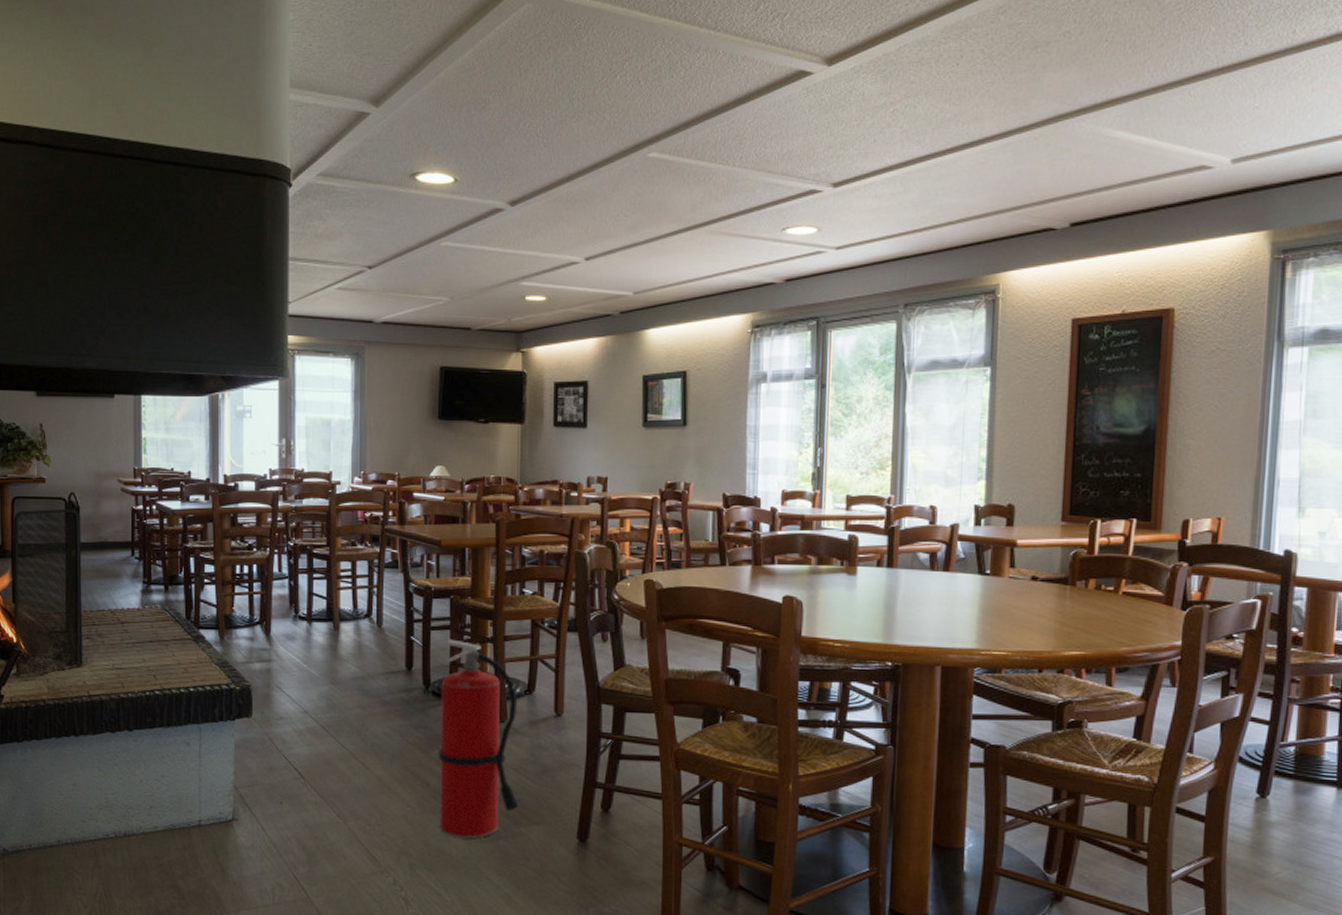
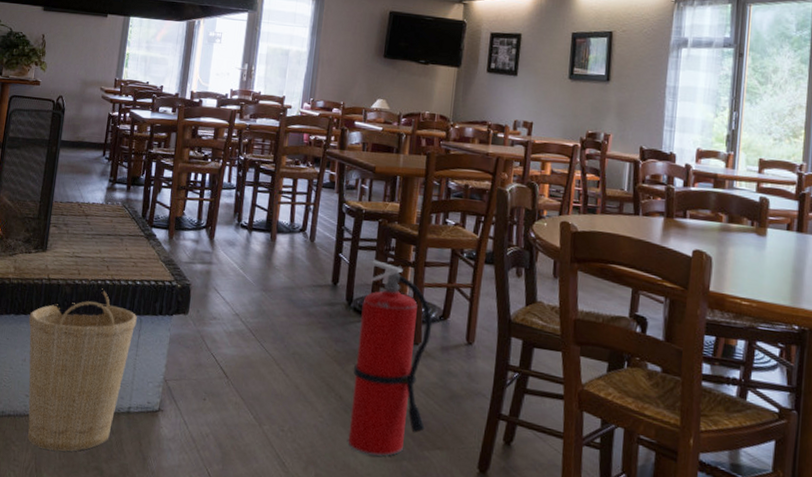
basket: none [73,700,195,874] -> present [28,288,137,452]

